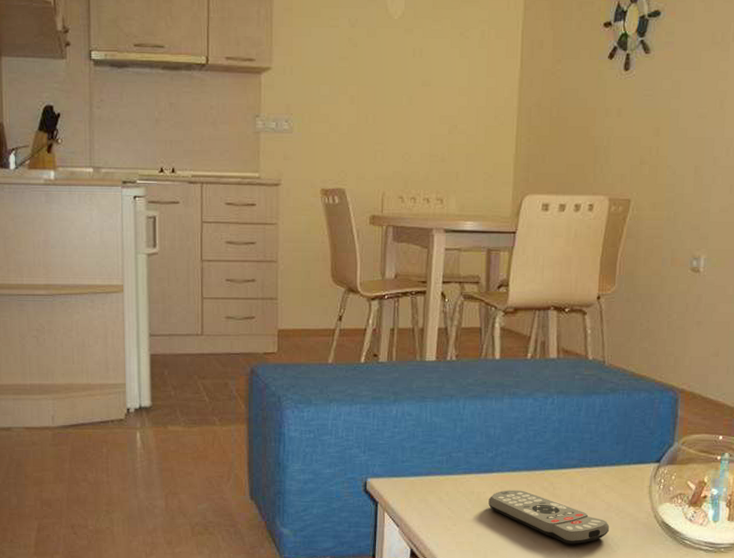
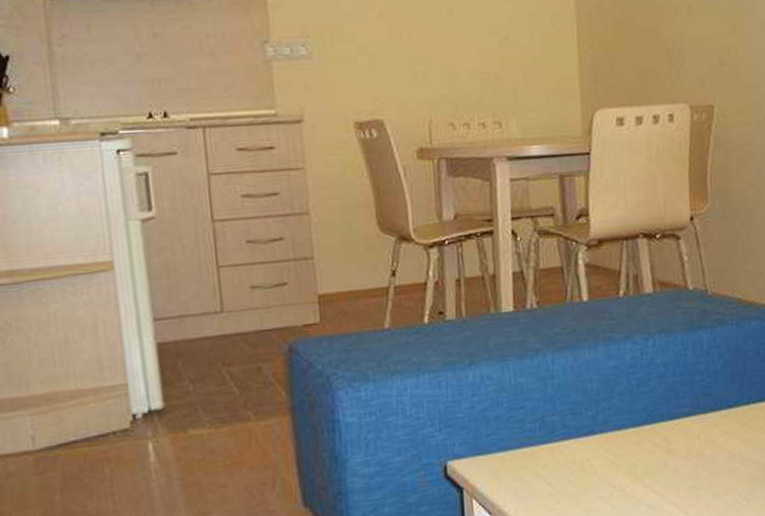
remote control: present [488,490,610,544] -> none [593,450,736,506]

